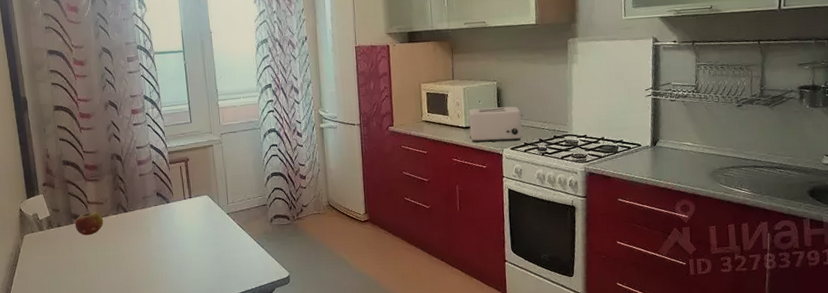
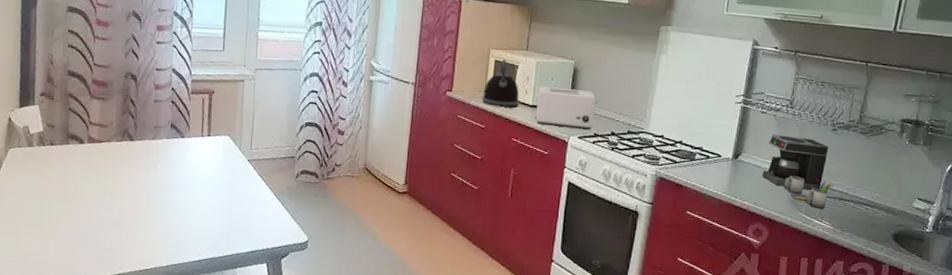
fruit: present [75,211,104,235] -> none [70,133,105,160]
kettle: none [420,91,454,134] -> present [482,59,519,108]
coffee maker: none [680,117,747,178] -> present [762,134,834,209]

